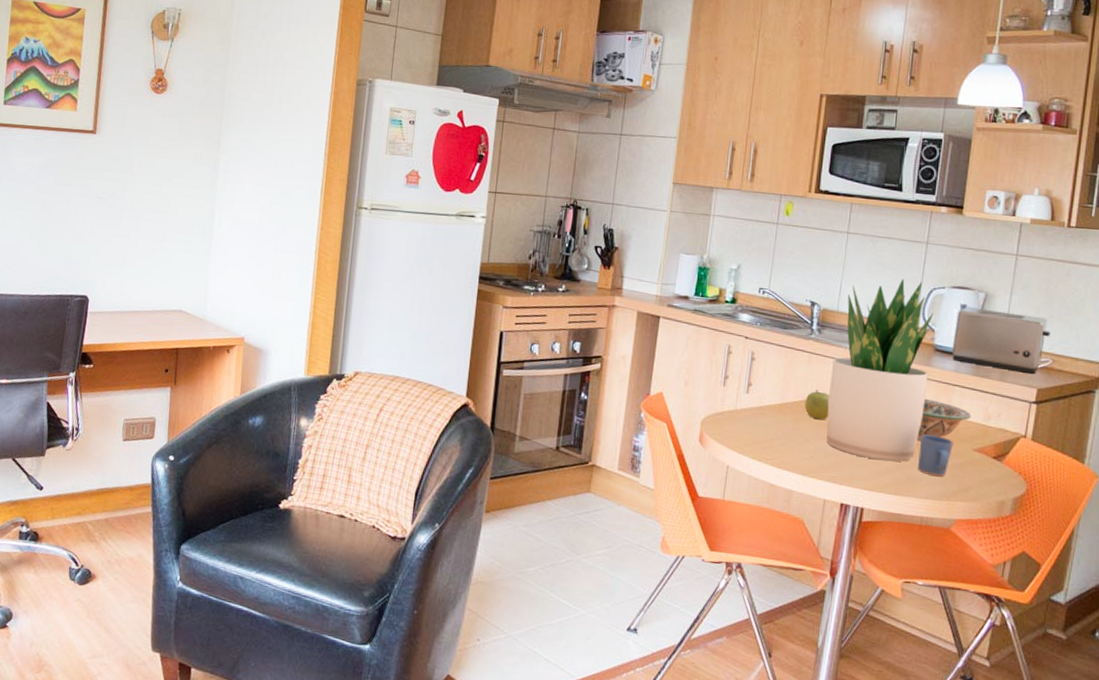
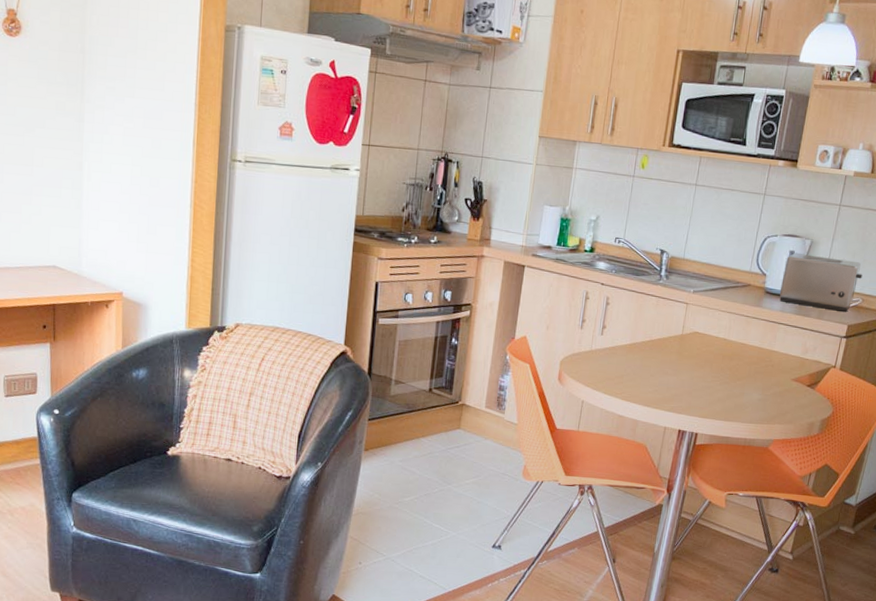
fruit: present [804,390,829,420] -> none [651,330,673,358]
planter: present [826,279,935,462] -> none [669,228,767,392]
decorative bowl: present [917,398,972,441] -> none [745,335,792,373]
mug: present [918,434,953,477] -> none [745,368,776,404]

